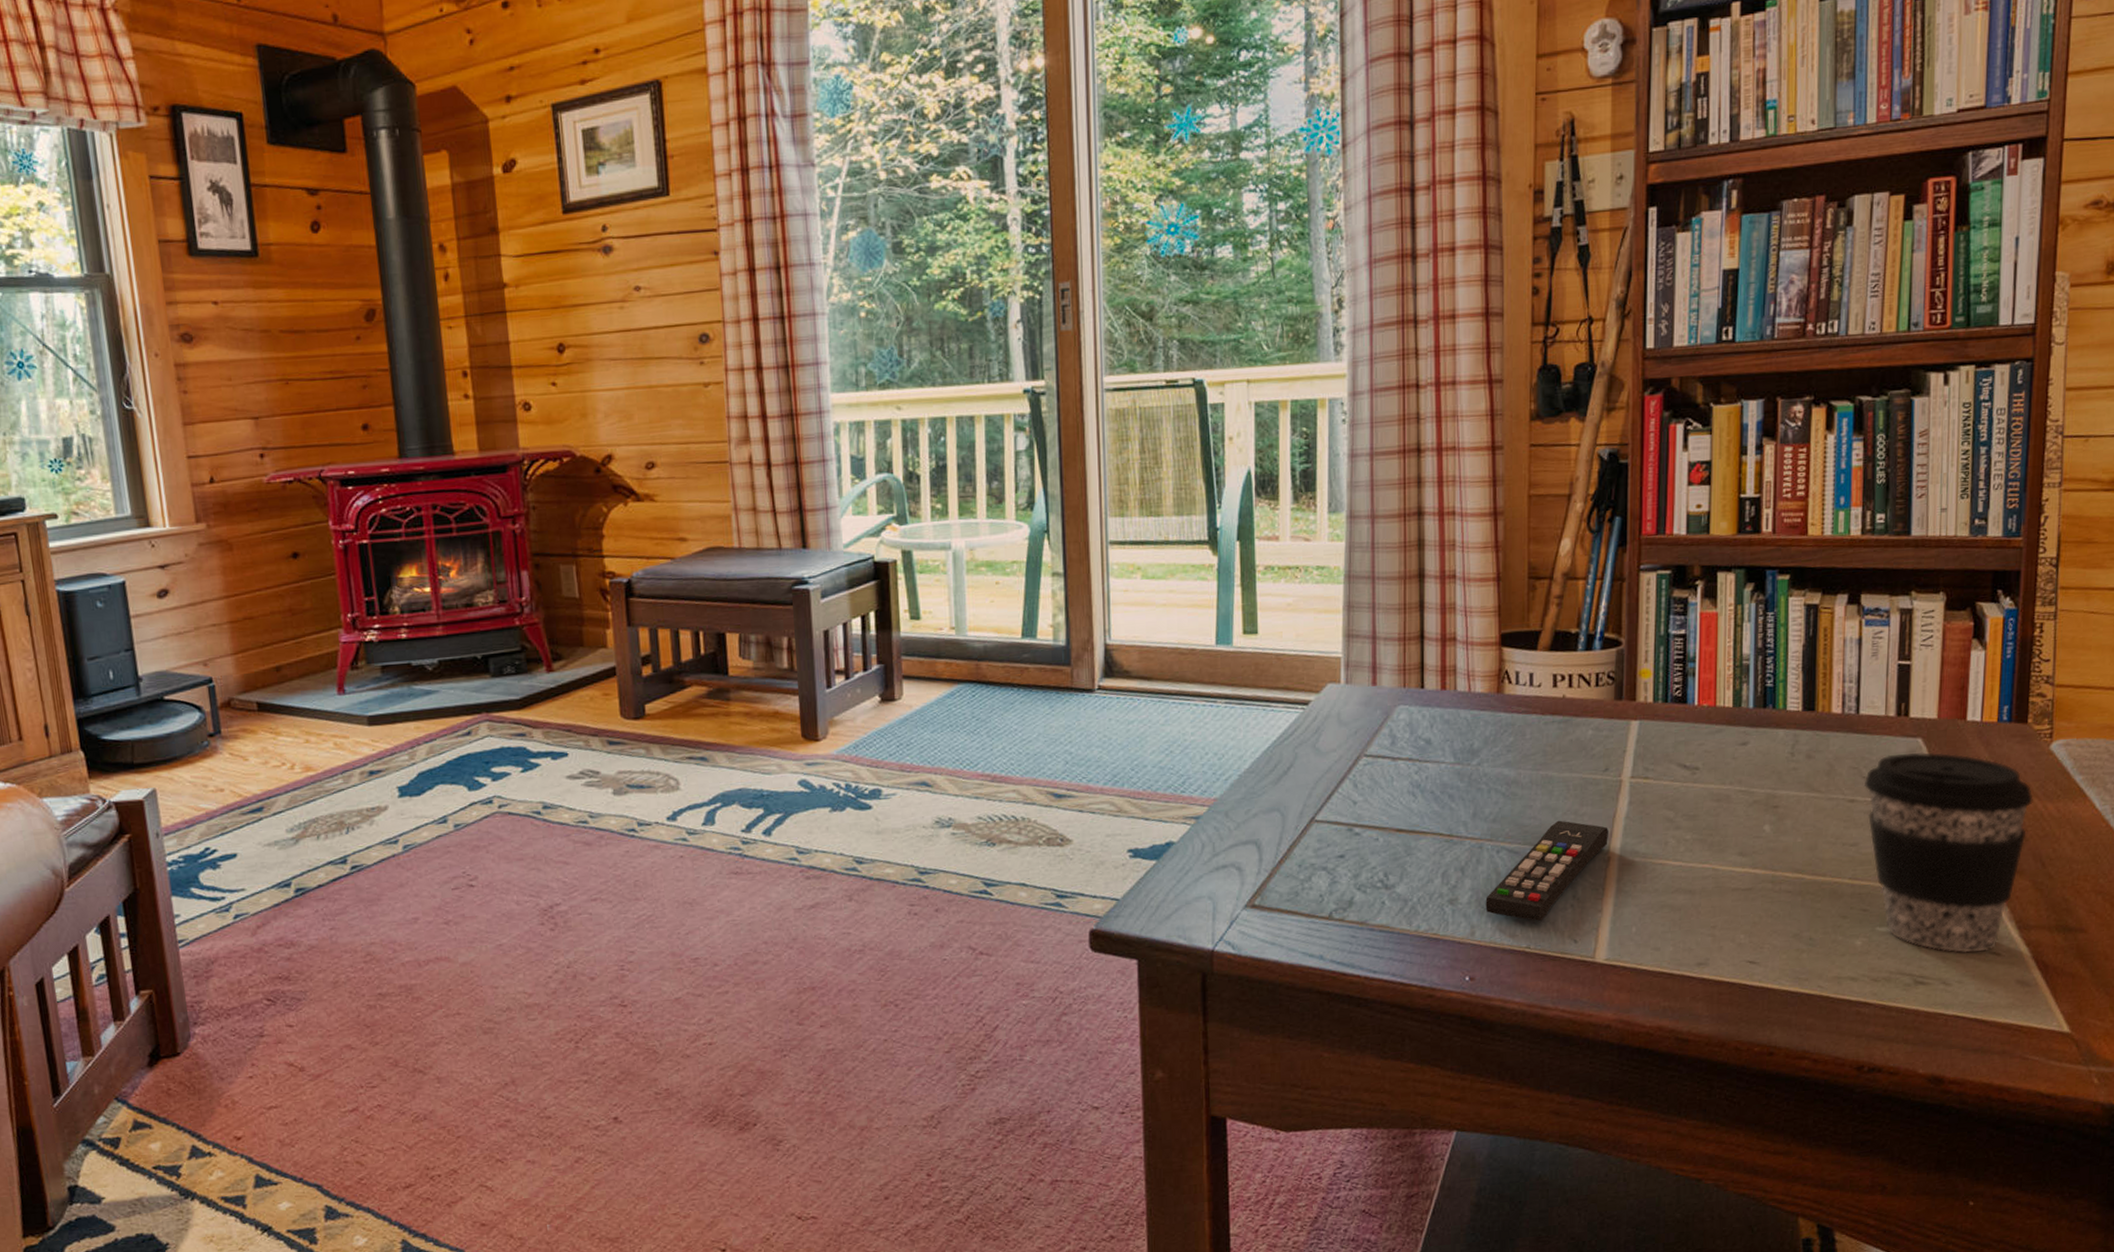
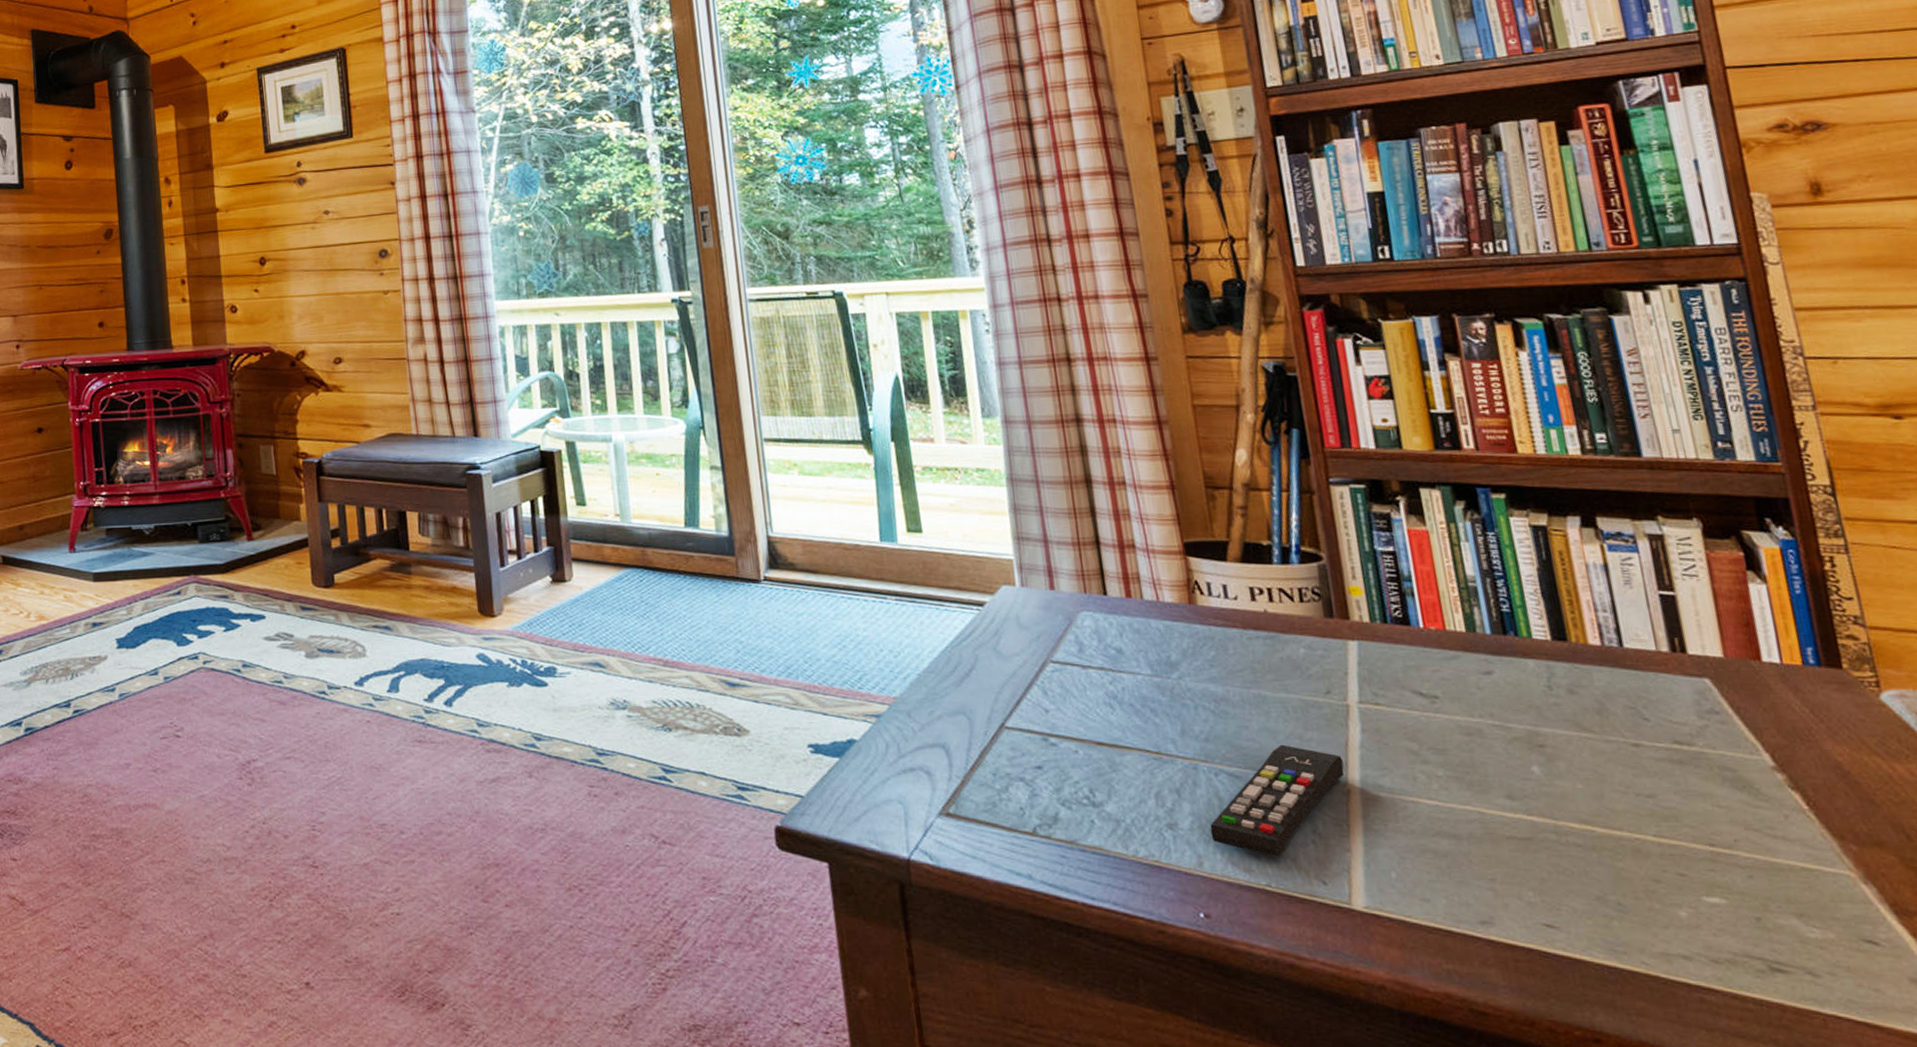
coffee cup: present [1863,752,2033,953] -> none [1646,694,1877,938]

